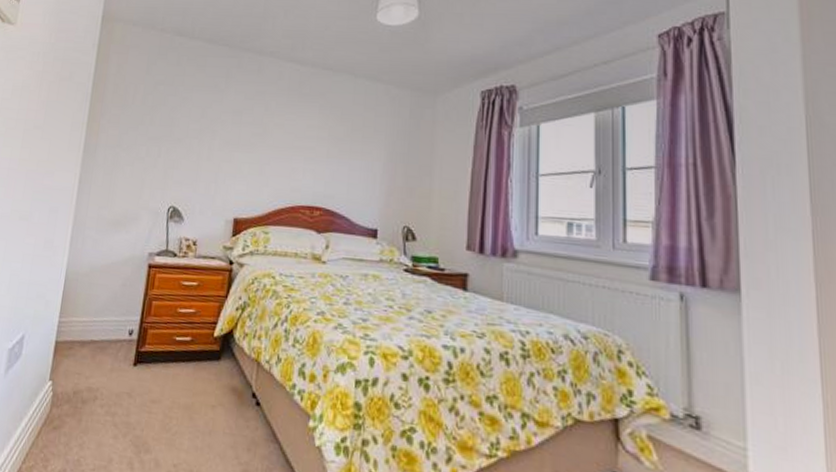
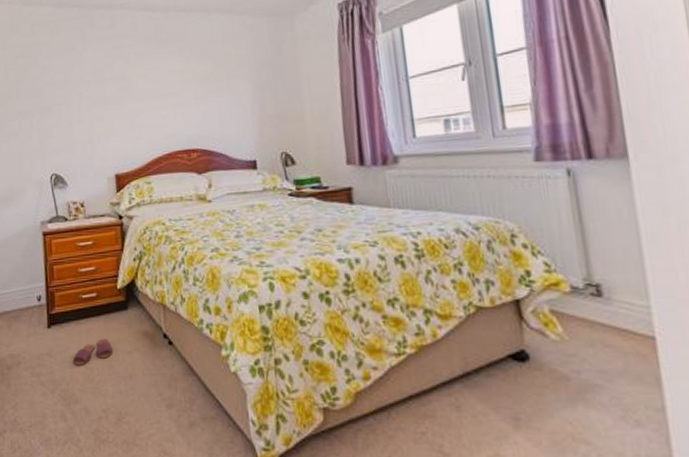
slippers: none [152,387,197,413] -> present [73,339,112,366]

